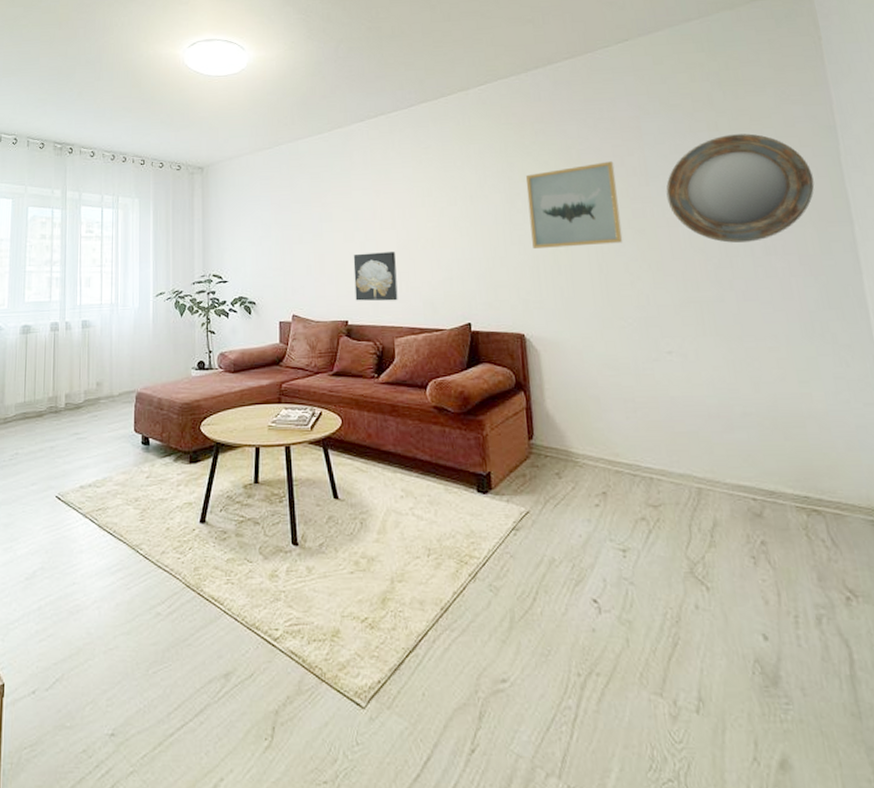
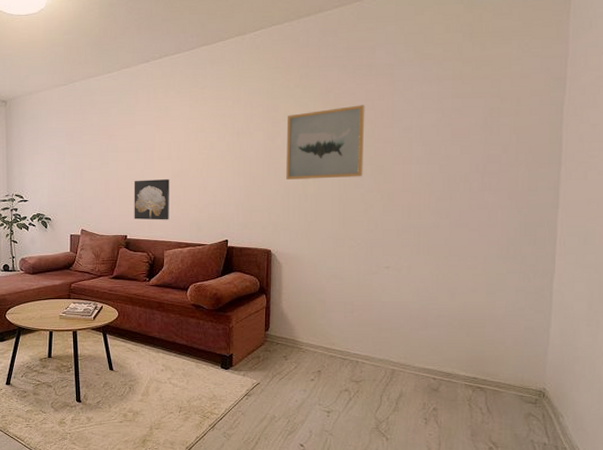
home mirror: present [666,133,815,243] -> none [406,83,536,179]

